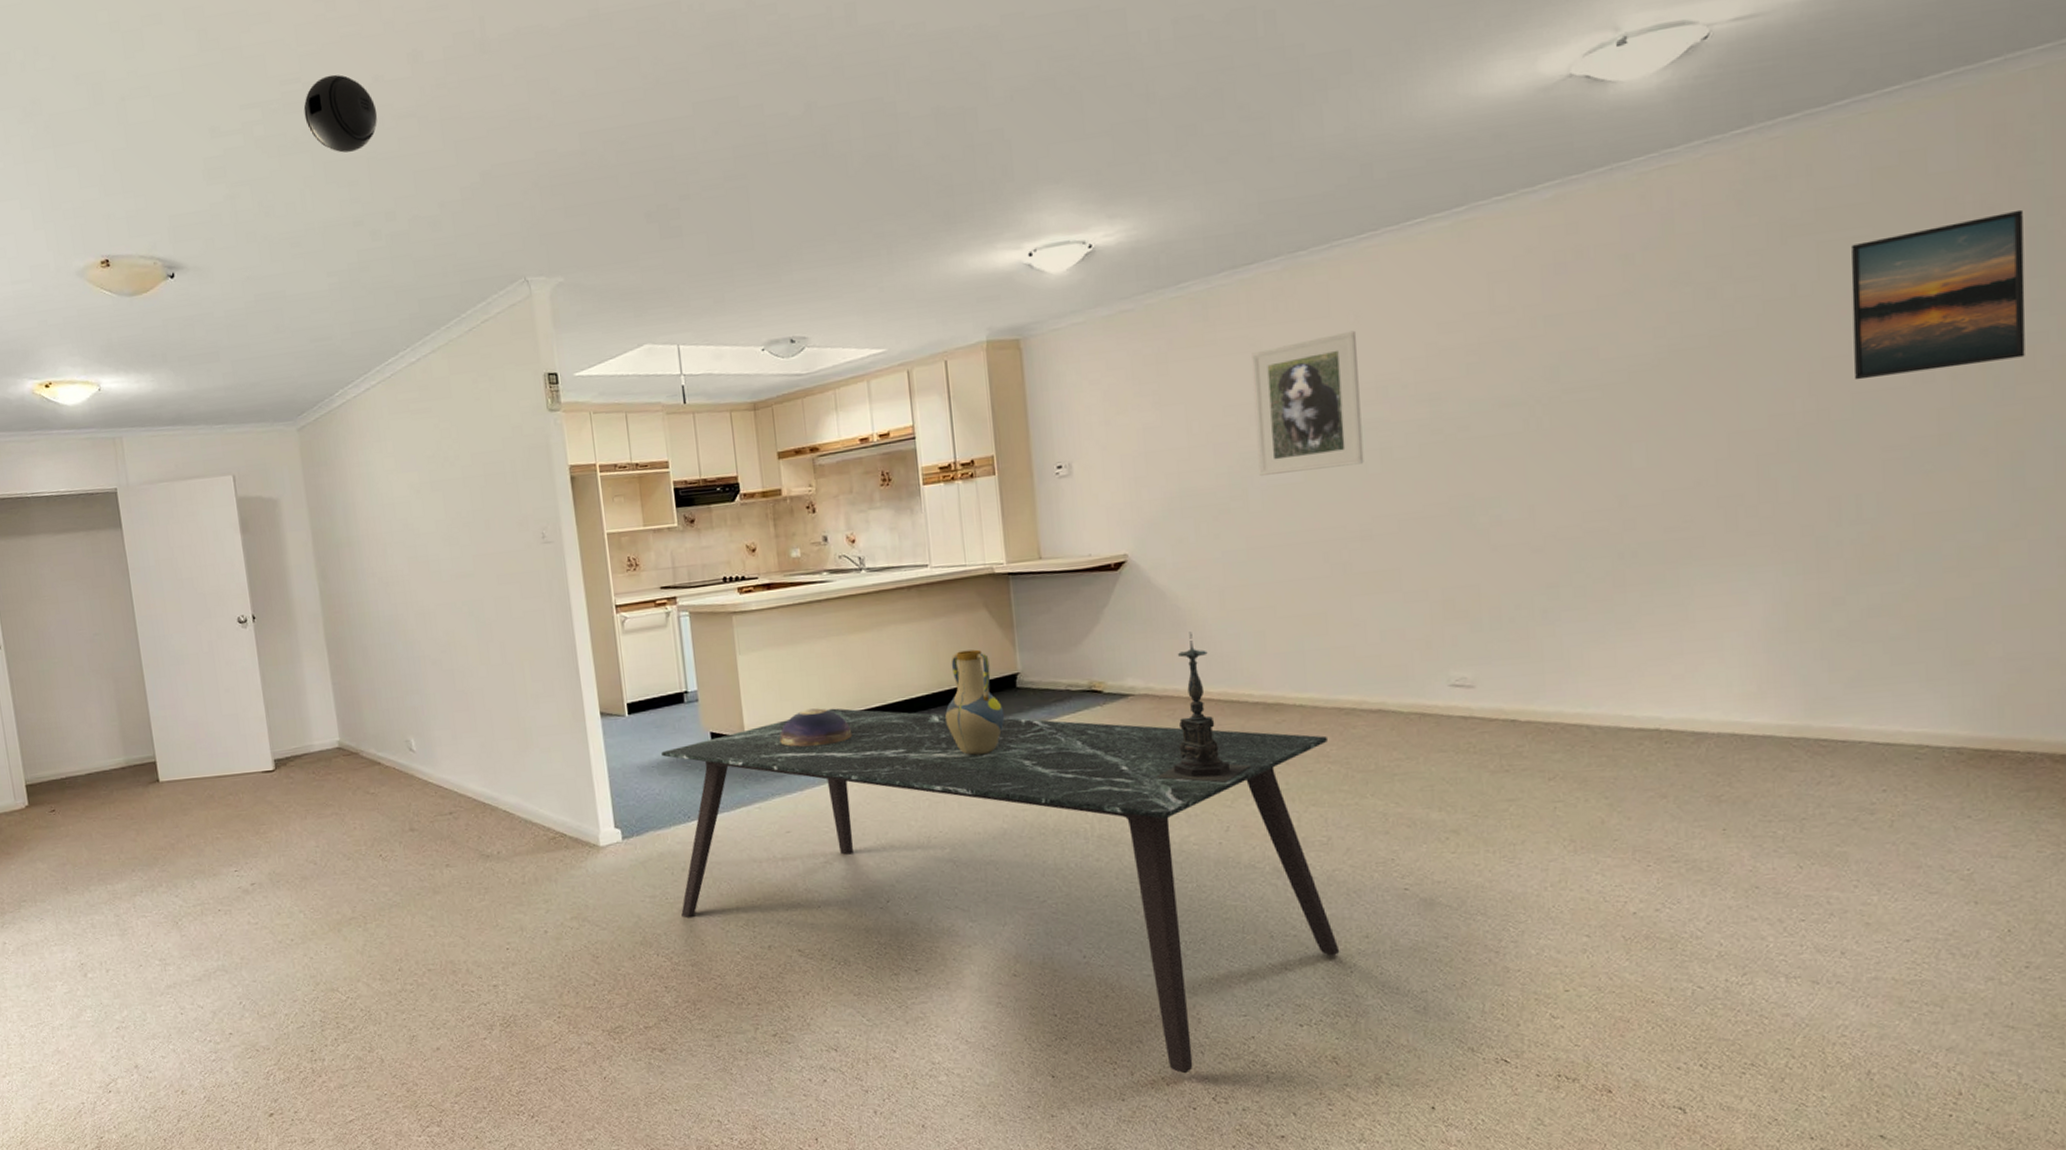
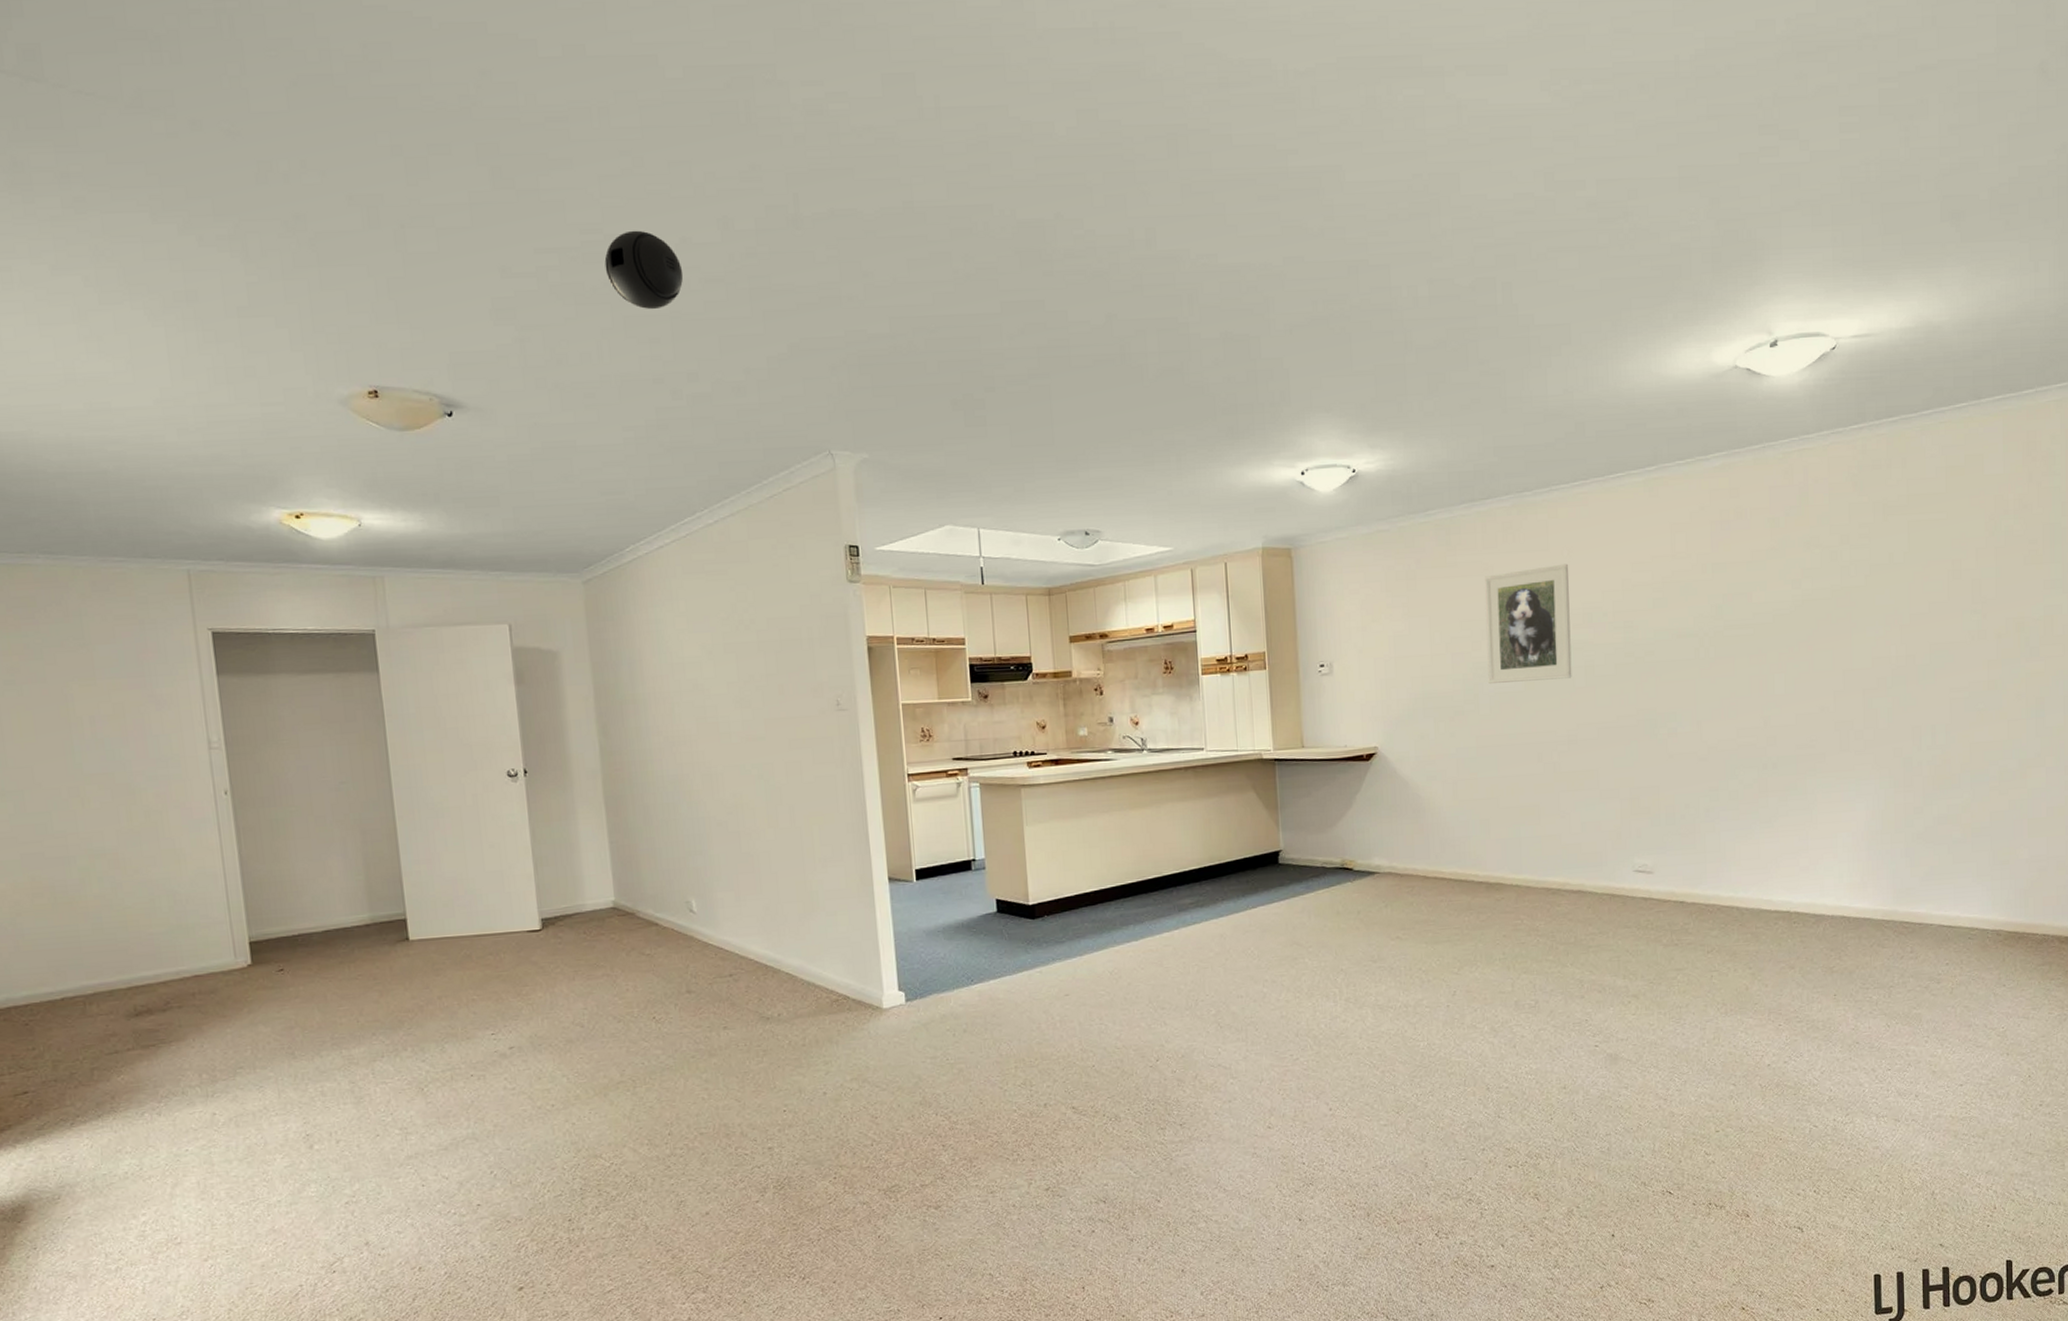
dining table: present [661,708,1340,1074] -> none [947,878,1543,1213]
decorative bowl: present [779,708,853,747] -> none [1062,878,1130,915]
vase: present [945,649,1005,756] -> none [1215,827,1268,925]
candle holder: present [1155,632,1251,783] -> none [1395,818,1475,952]
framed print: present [1851,209,2026,381] -> none [1931,509,2047,634]

